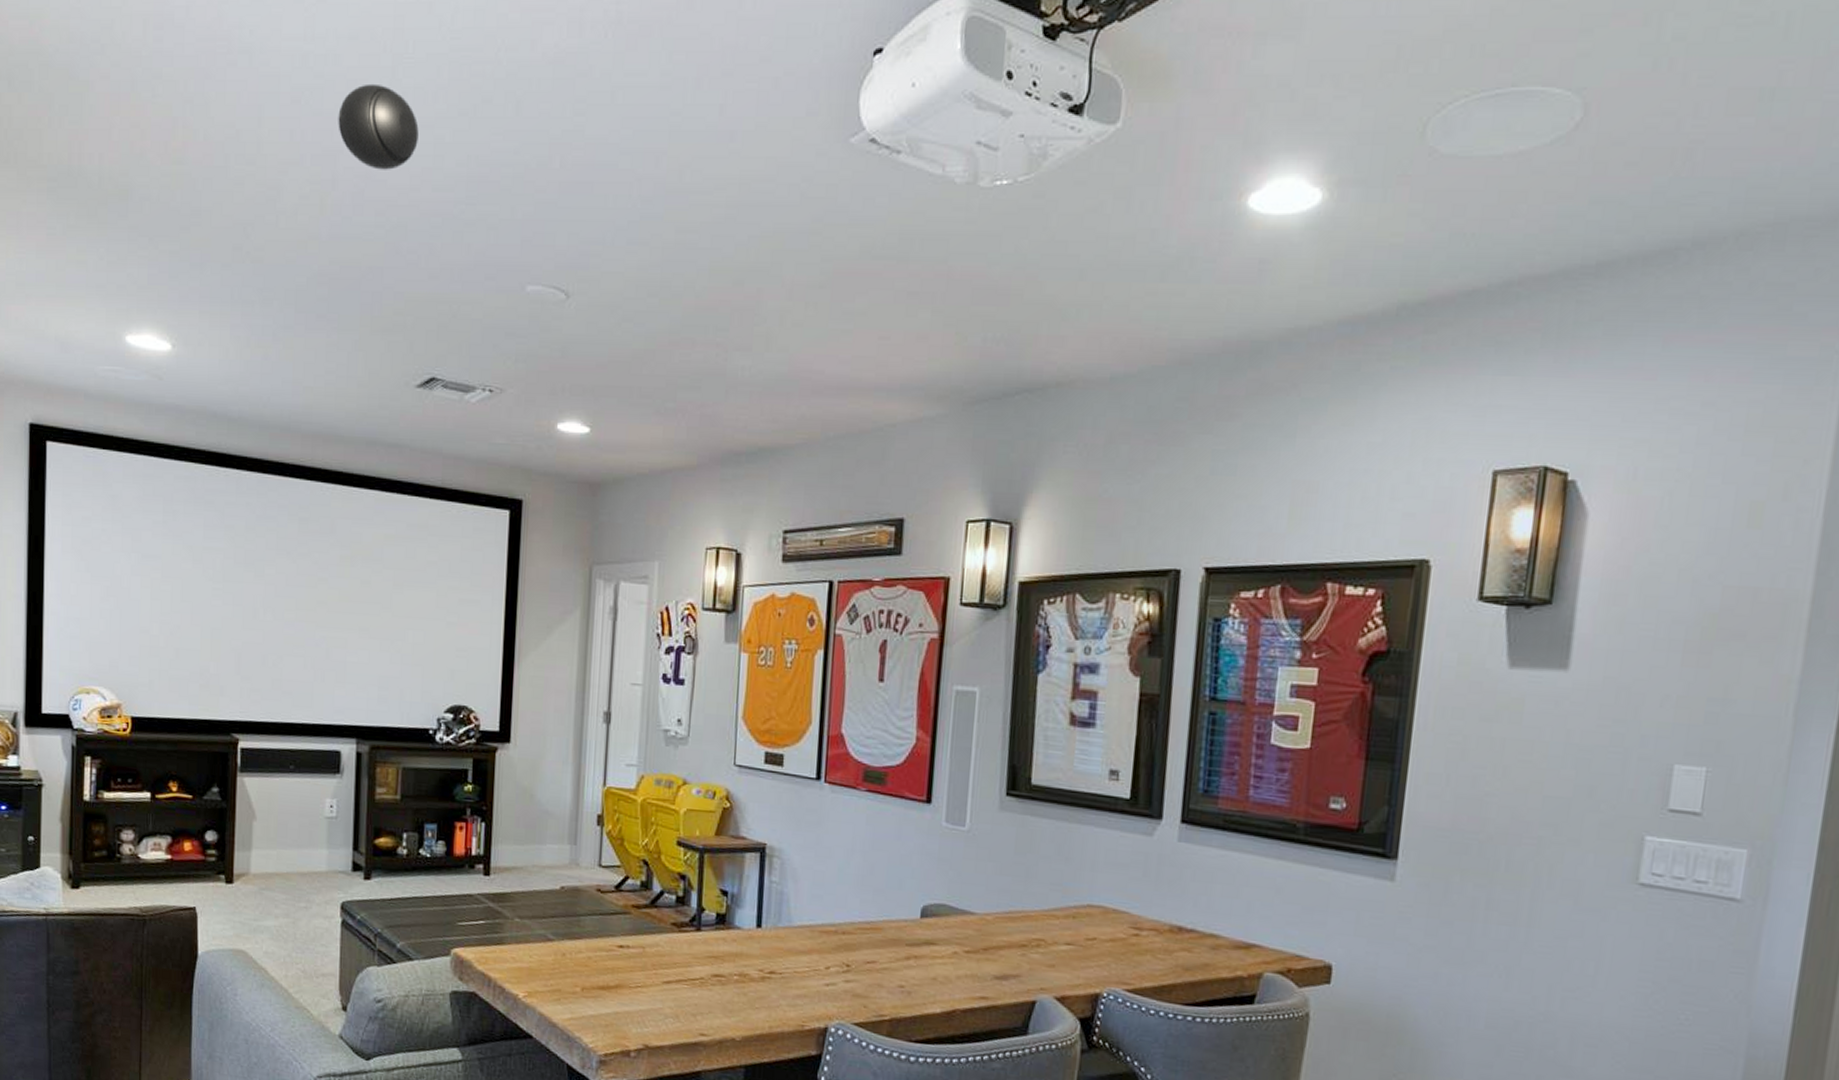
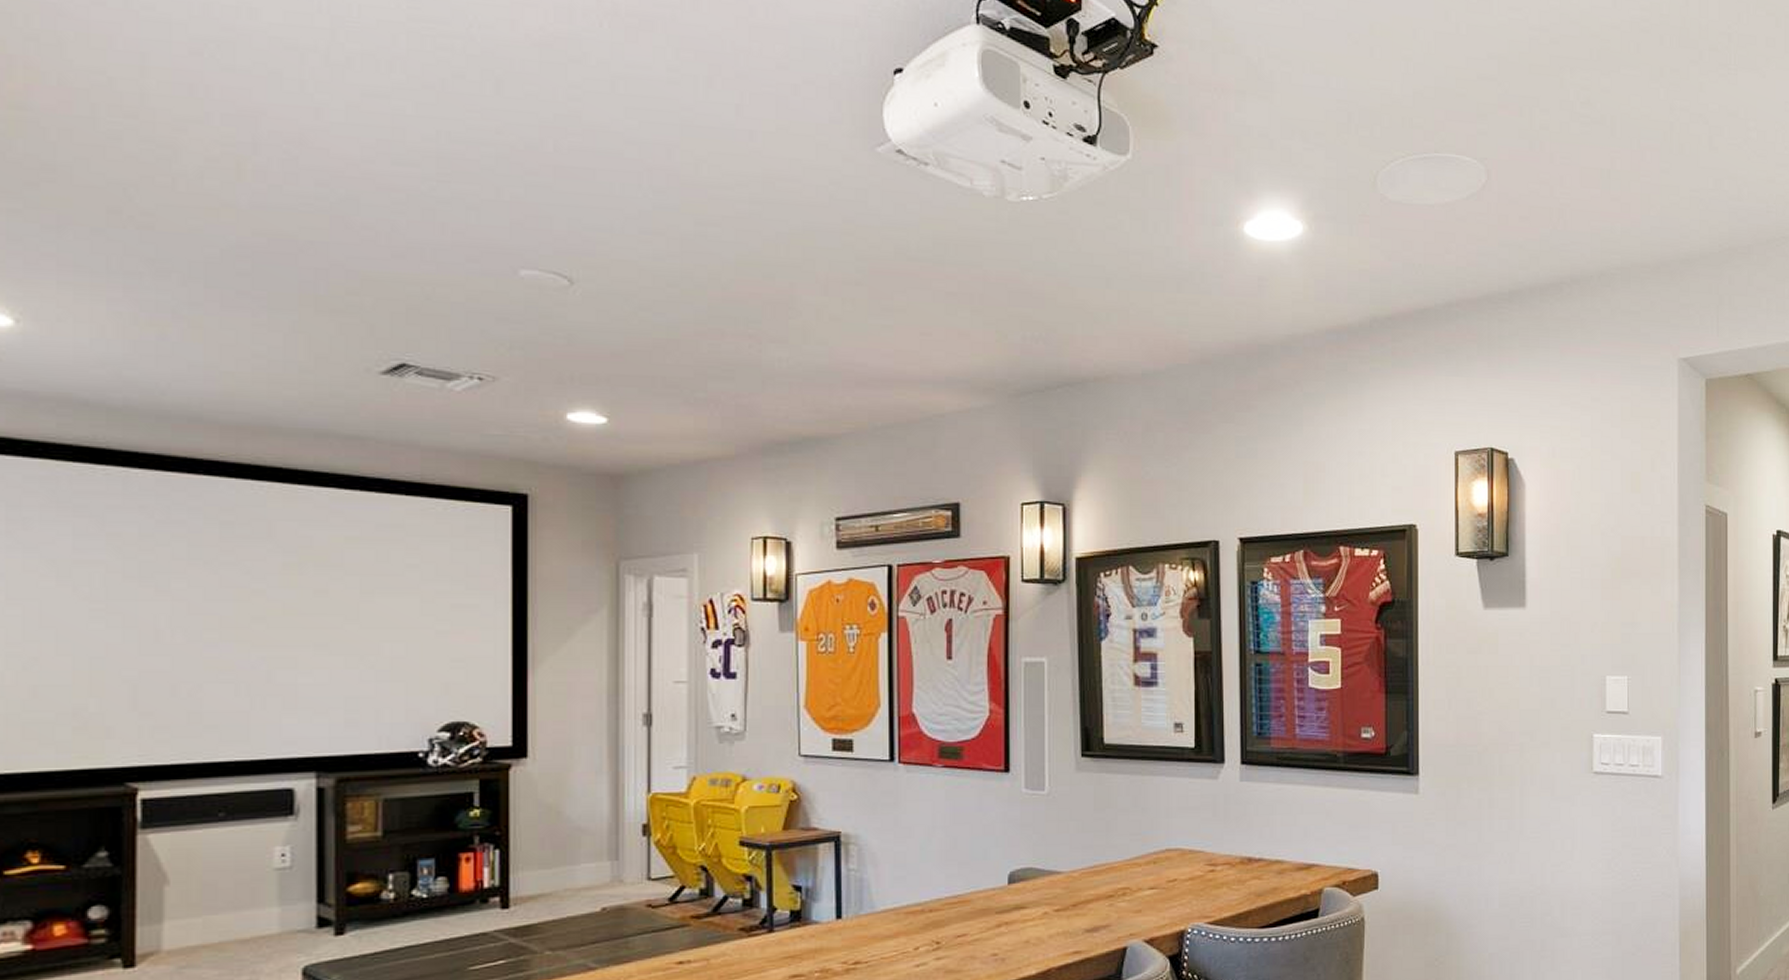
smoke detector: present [338,83,419,170] -> none [258,43,370,139]

